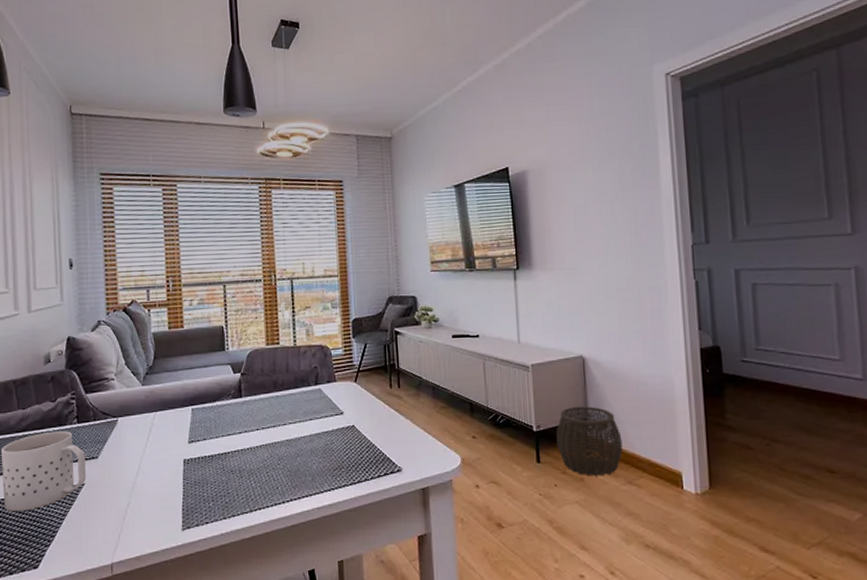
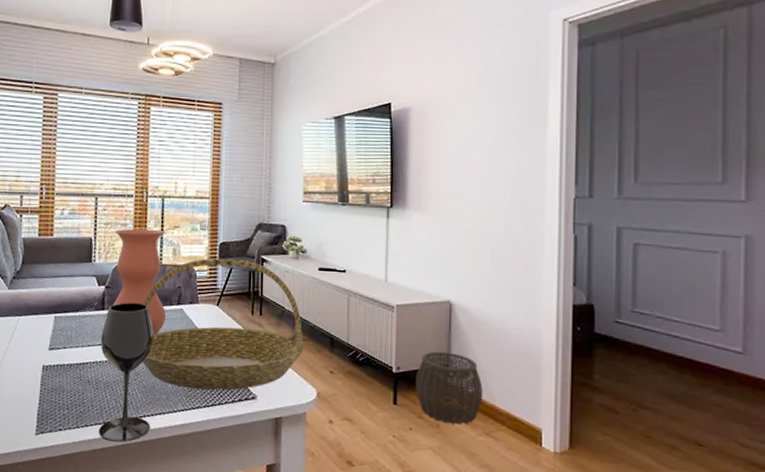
wineglass: none [240,386,298,529] -> present [98,302,154,442]
vase: none [246,311,304,417] -> present [113,228,166,335]
basket: none [281,334,445,467] -> present [142,258,304,390]

